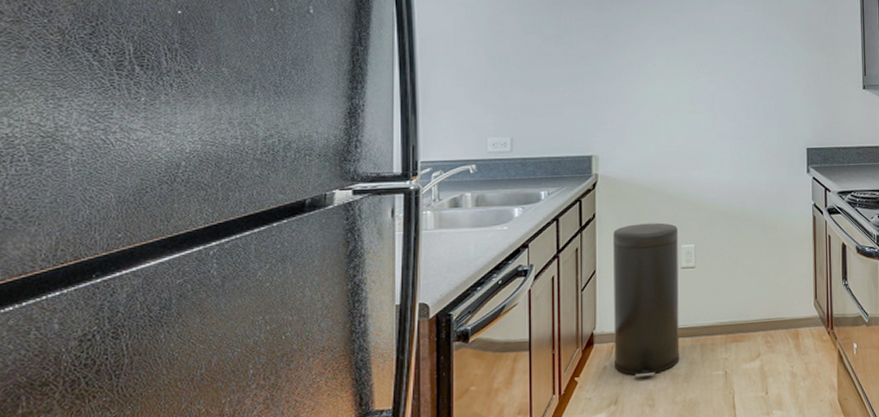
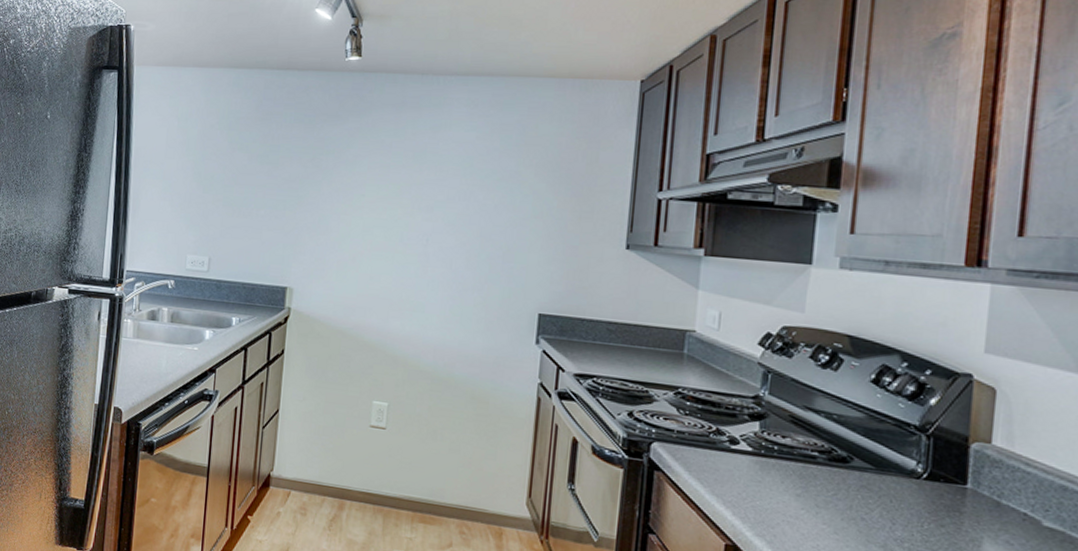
pedal bin: present [613,222,680,378] -> none [289,368,371,536]

